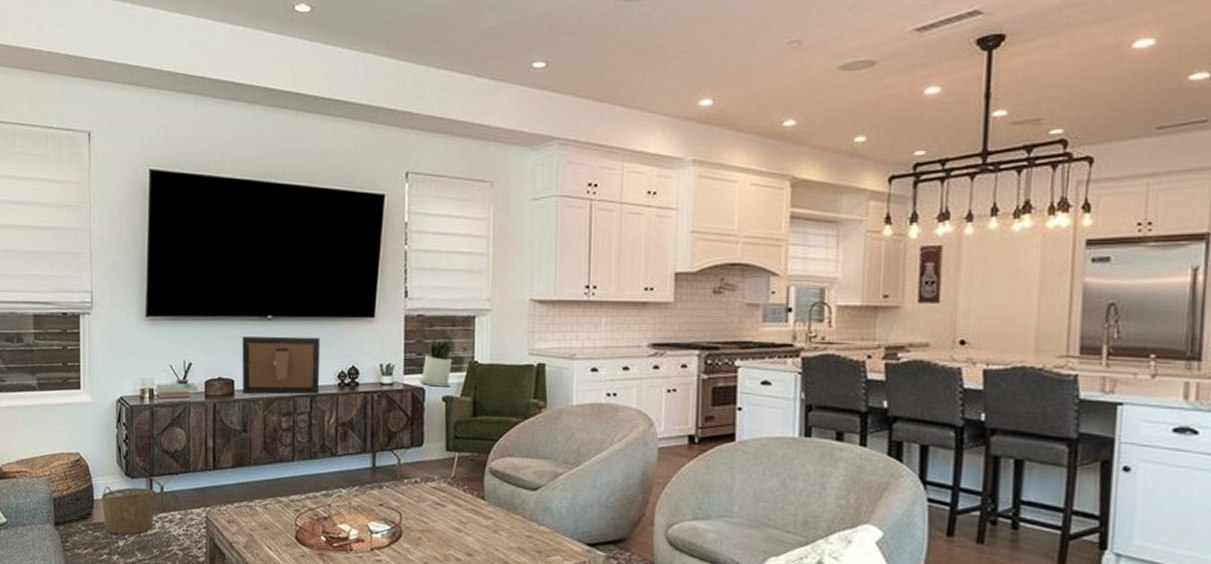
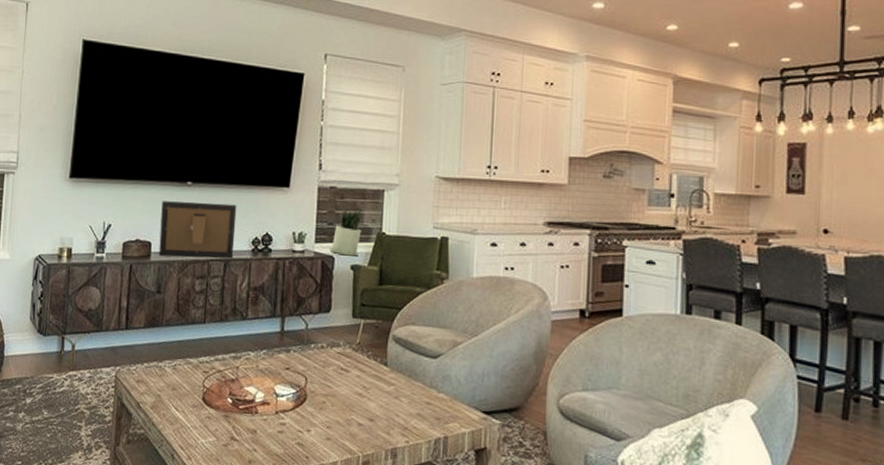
basket: present [101,486,156,535] -> none [12,342,68,393]
books: present [154,382,198,404] -> none [73,243,116,263]

